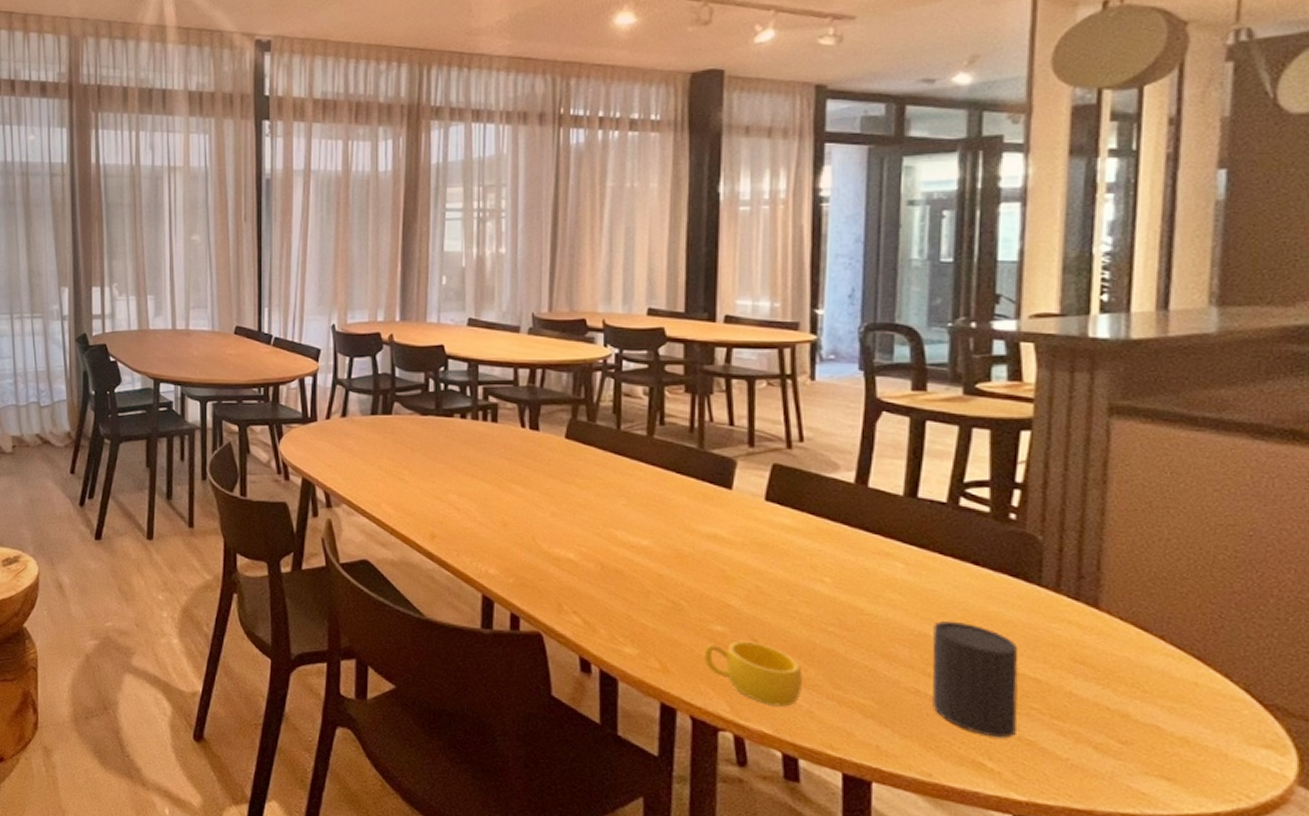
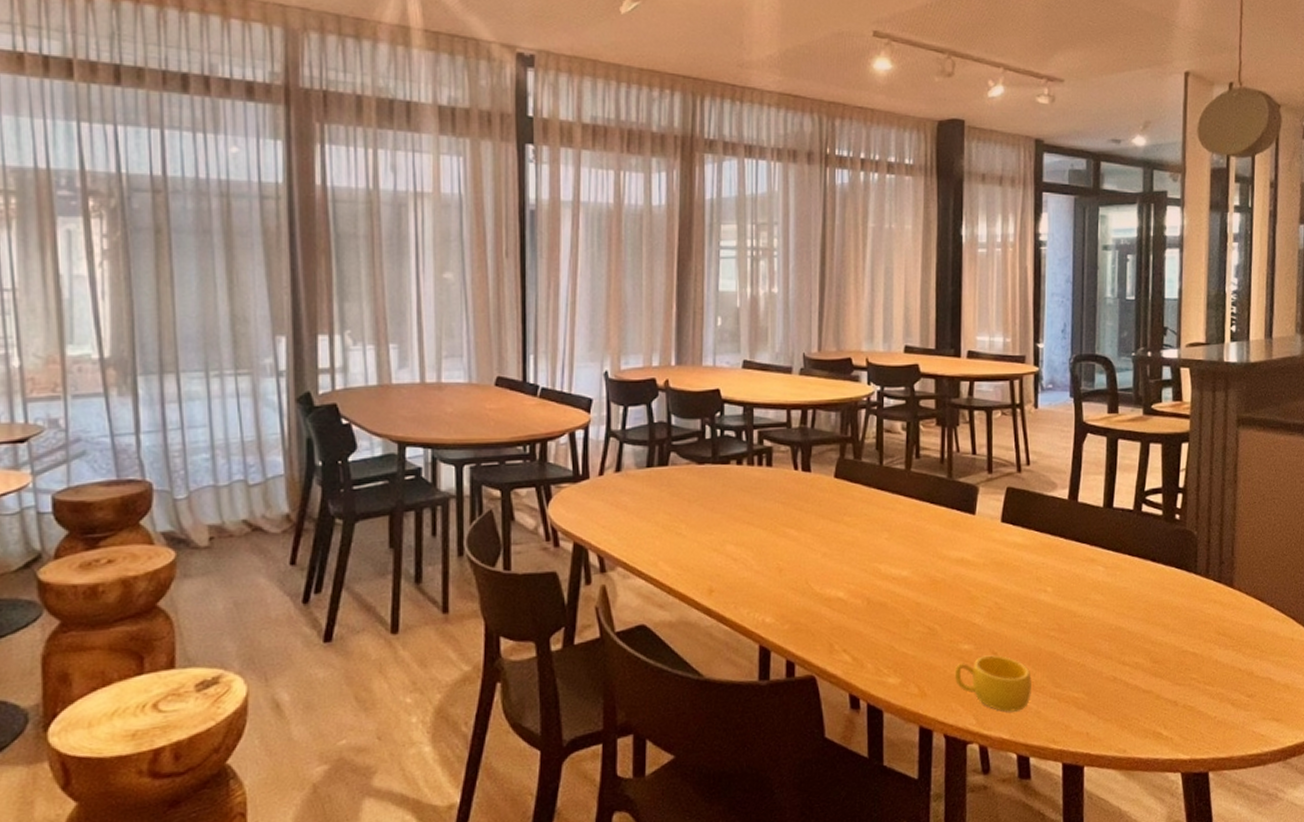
cup: present [931,620,1019,738] -> none [1124,612,1183,709]

